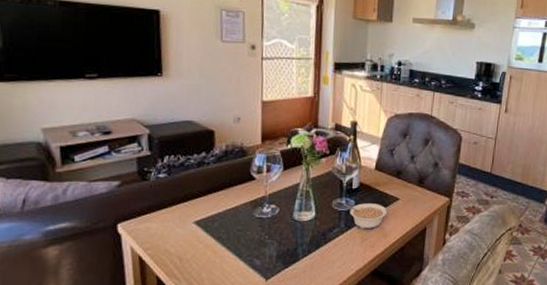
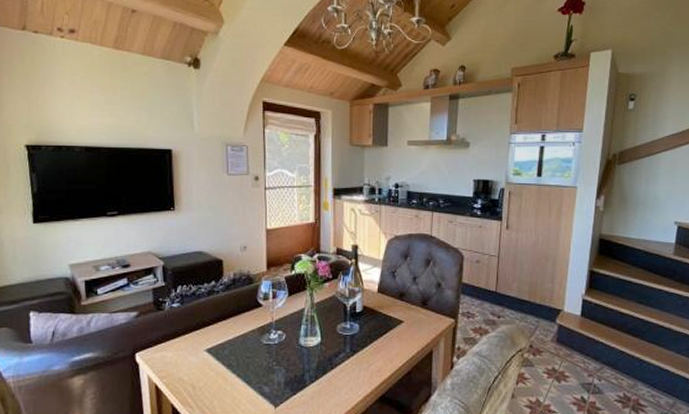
legume: present [344,203,388,230] -> none [348,327,393,354]

